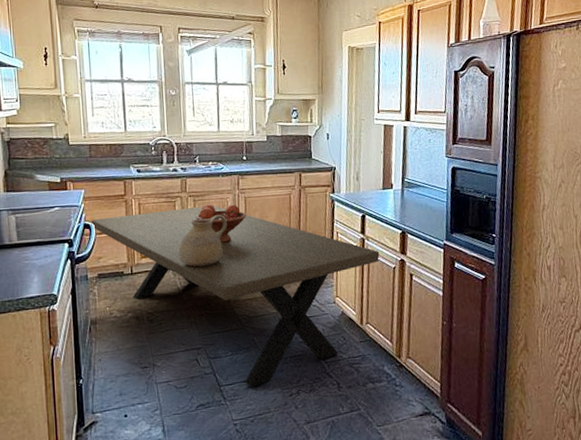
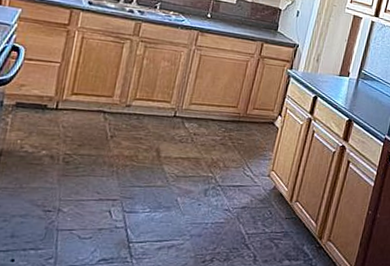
dining table: present [91,206,380,387] -> none [20,42,324,248]
ceramic pitcher: present [179,215,227,267] -> none [114,66,176,117]
fruit bowl: present [196,204,247,243] -> none [143,53,199,96]

